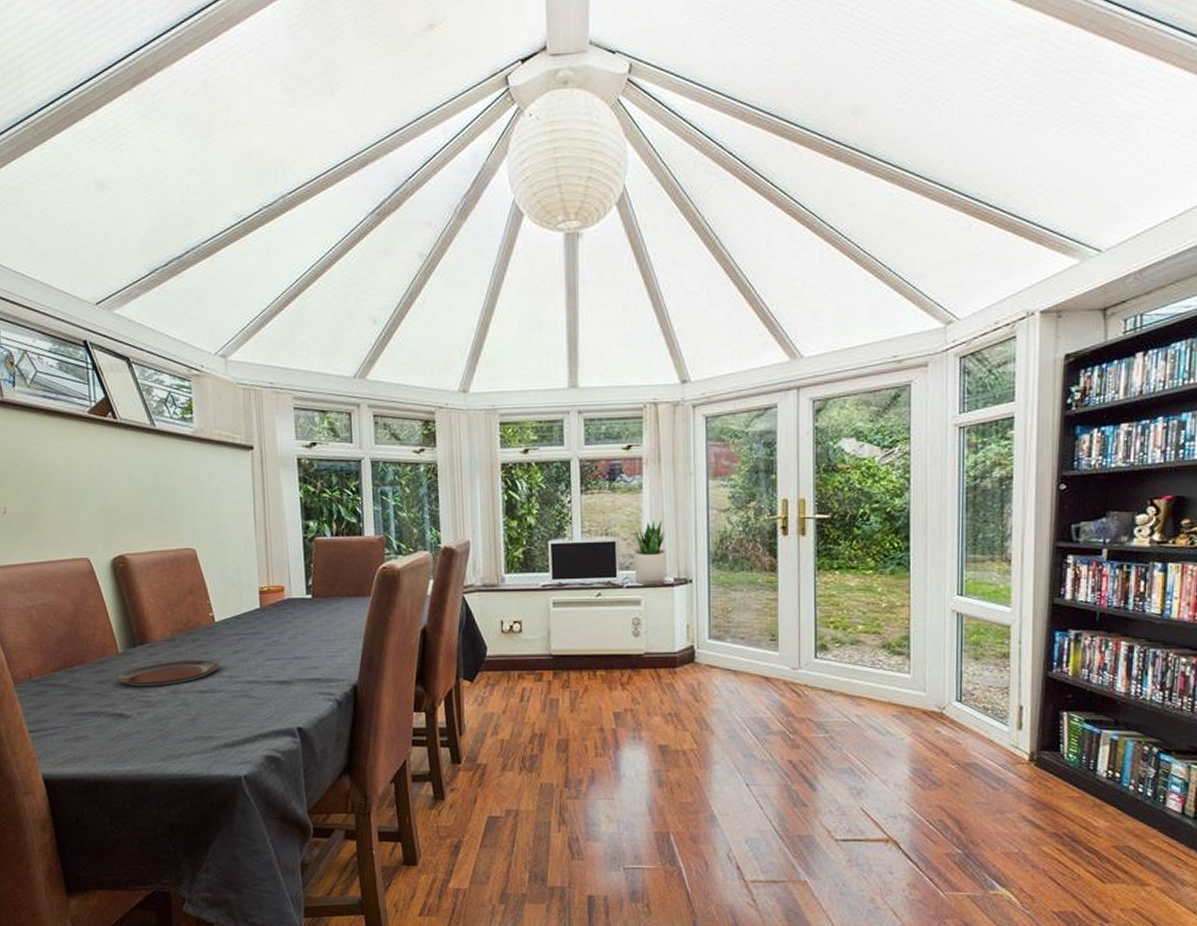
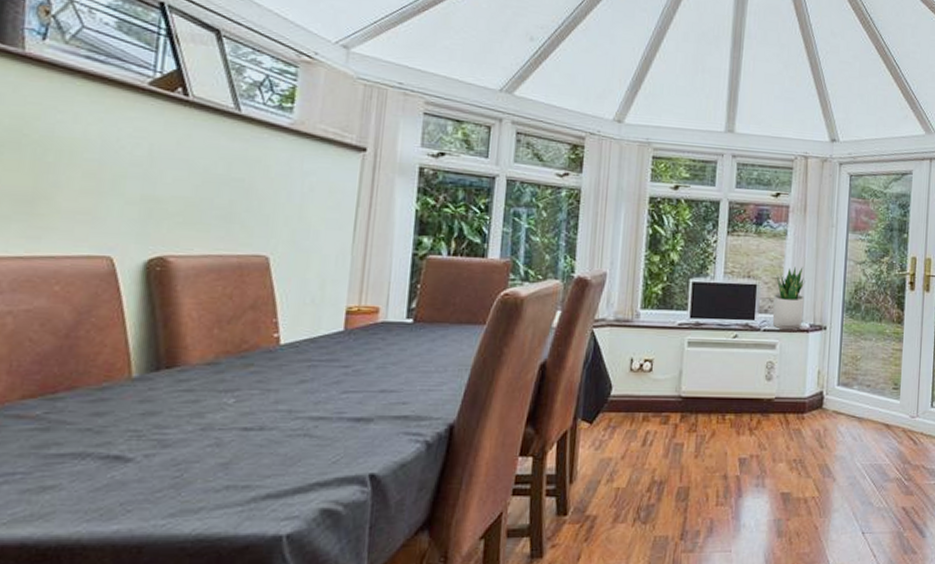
plate: present [117,659,219,687] -> none [122,389,276,421]

